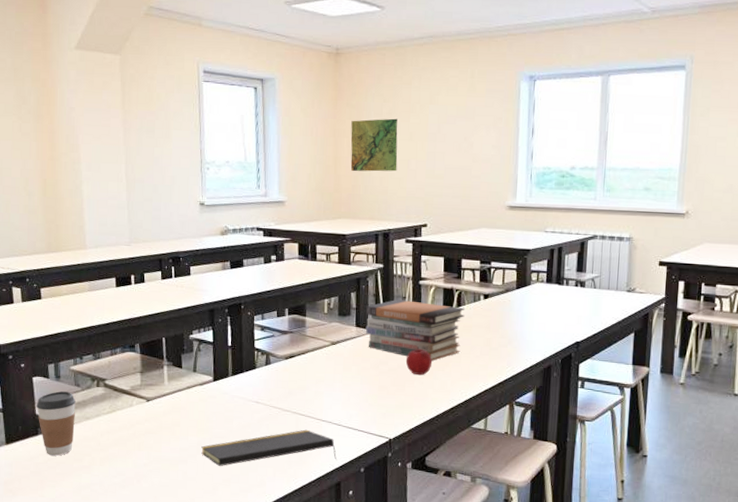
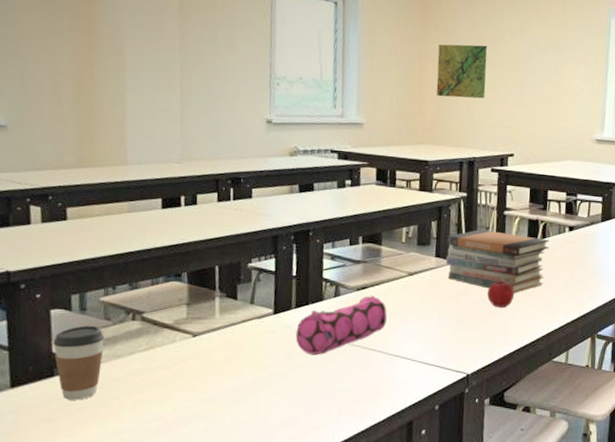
notepad: present [201,429,336,466] -> none [255,365,409,407]
pencil case: none [233,364,313,419] -> present [295,296,387,356]

